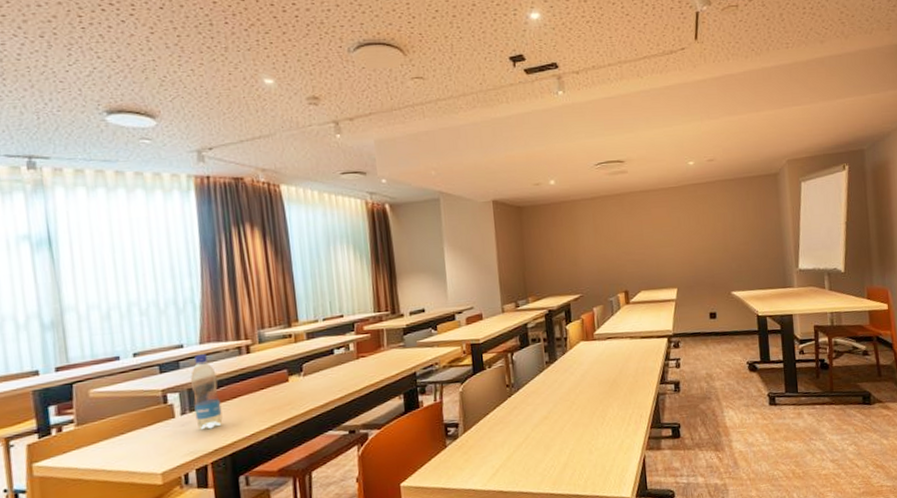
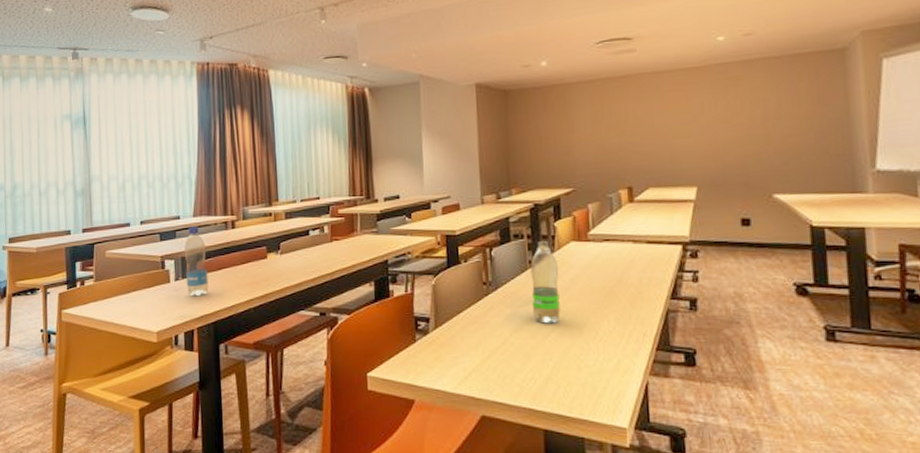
bottle: none [547,342,574,417] -> present [530,240,561,324]

